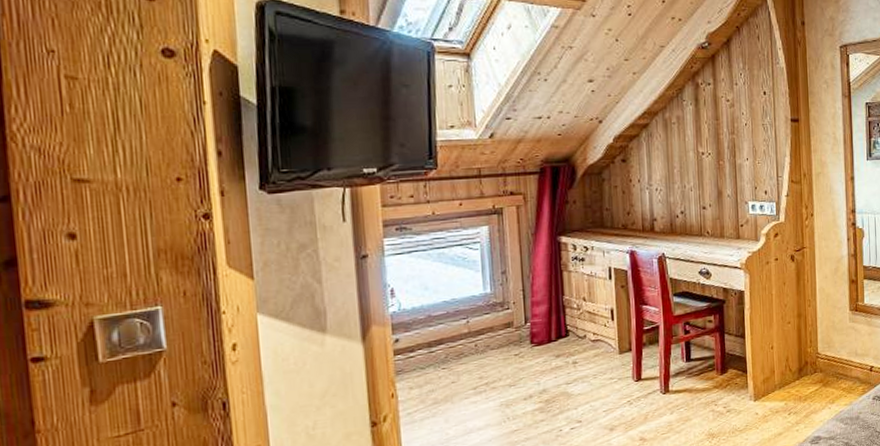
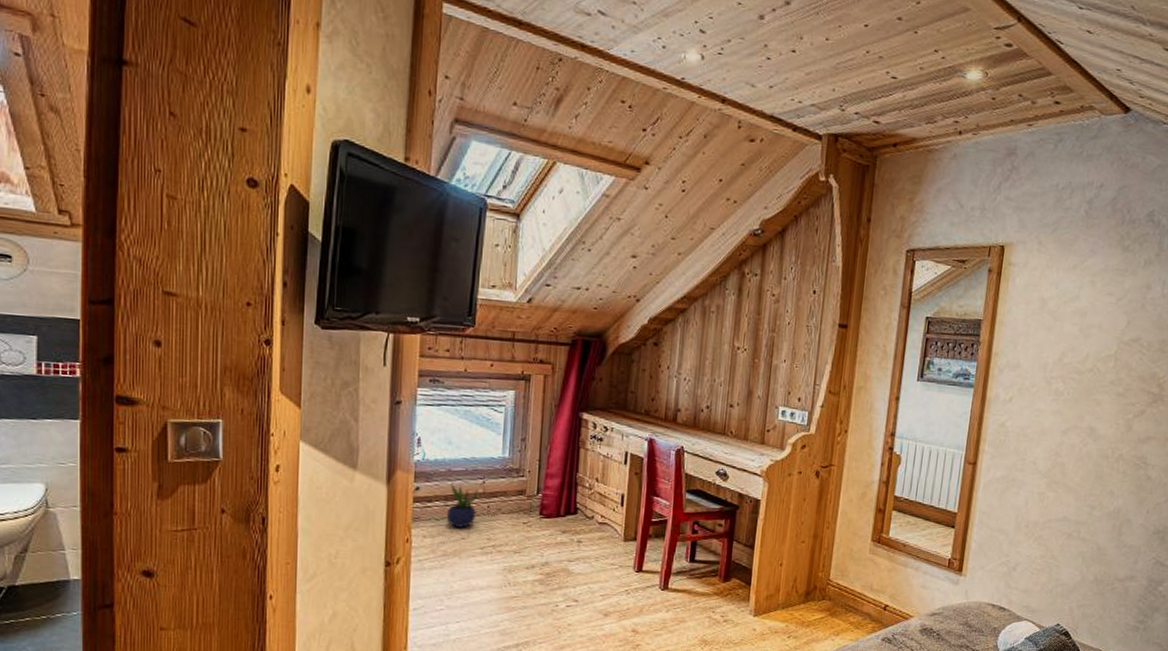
potted plant: none [432,327,465,373] -> present [446,481,479,528]

